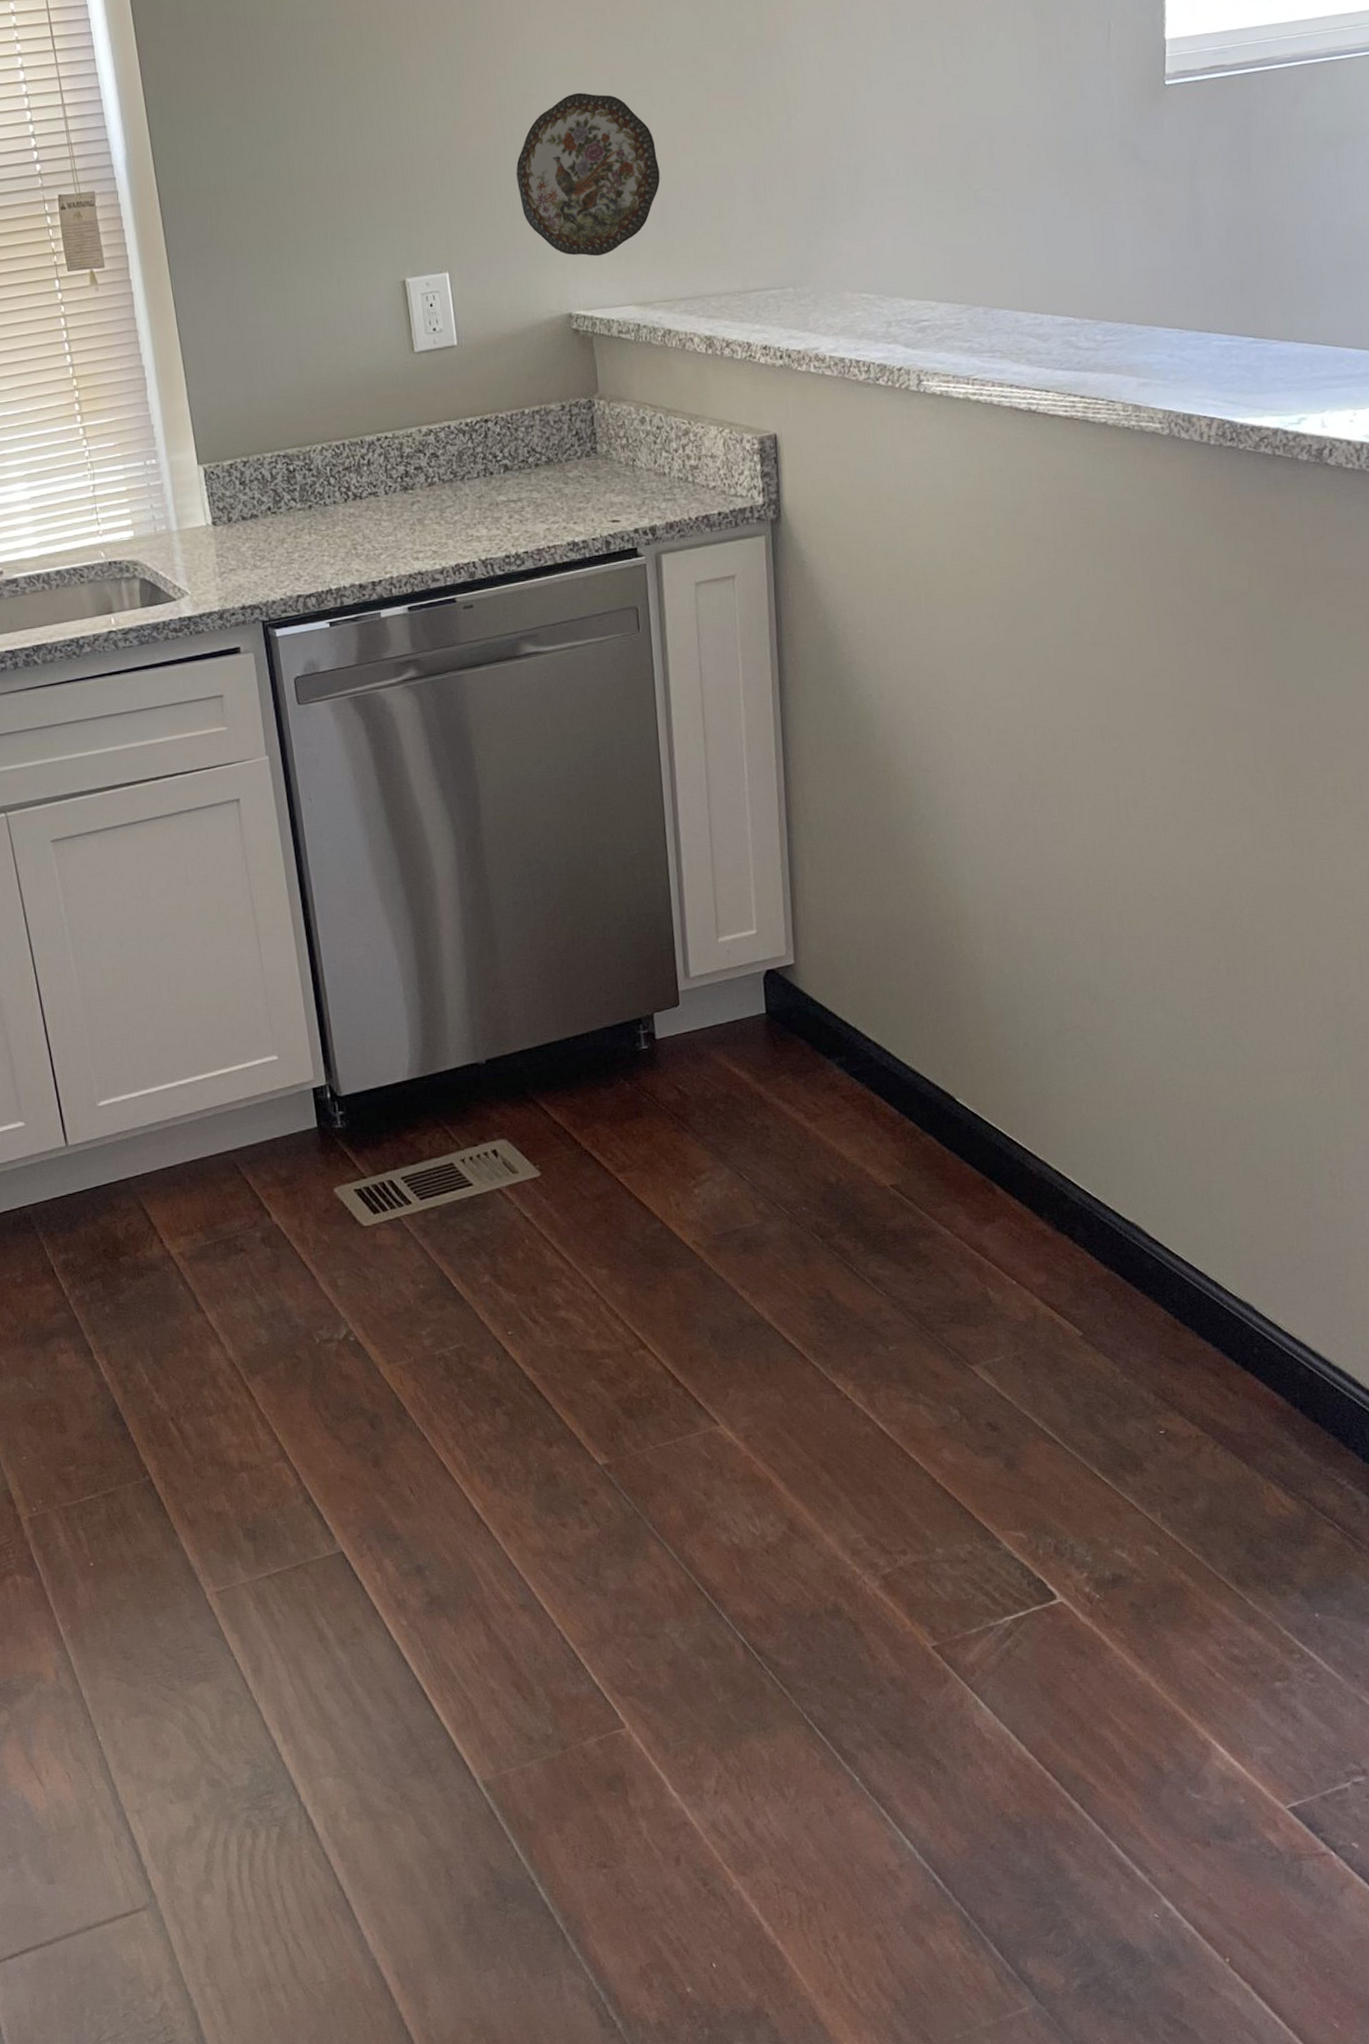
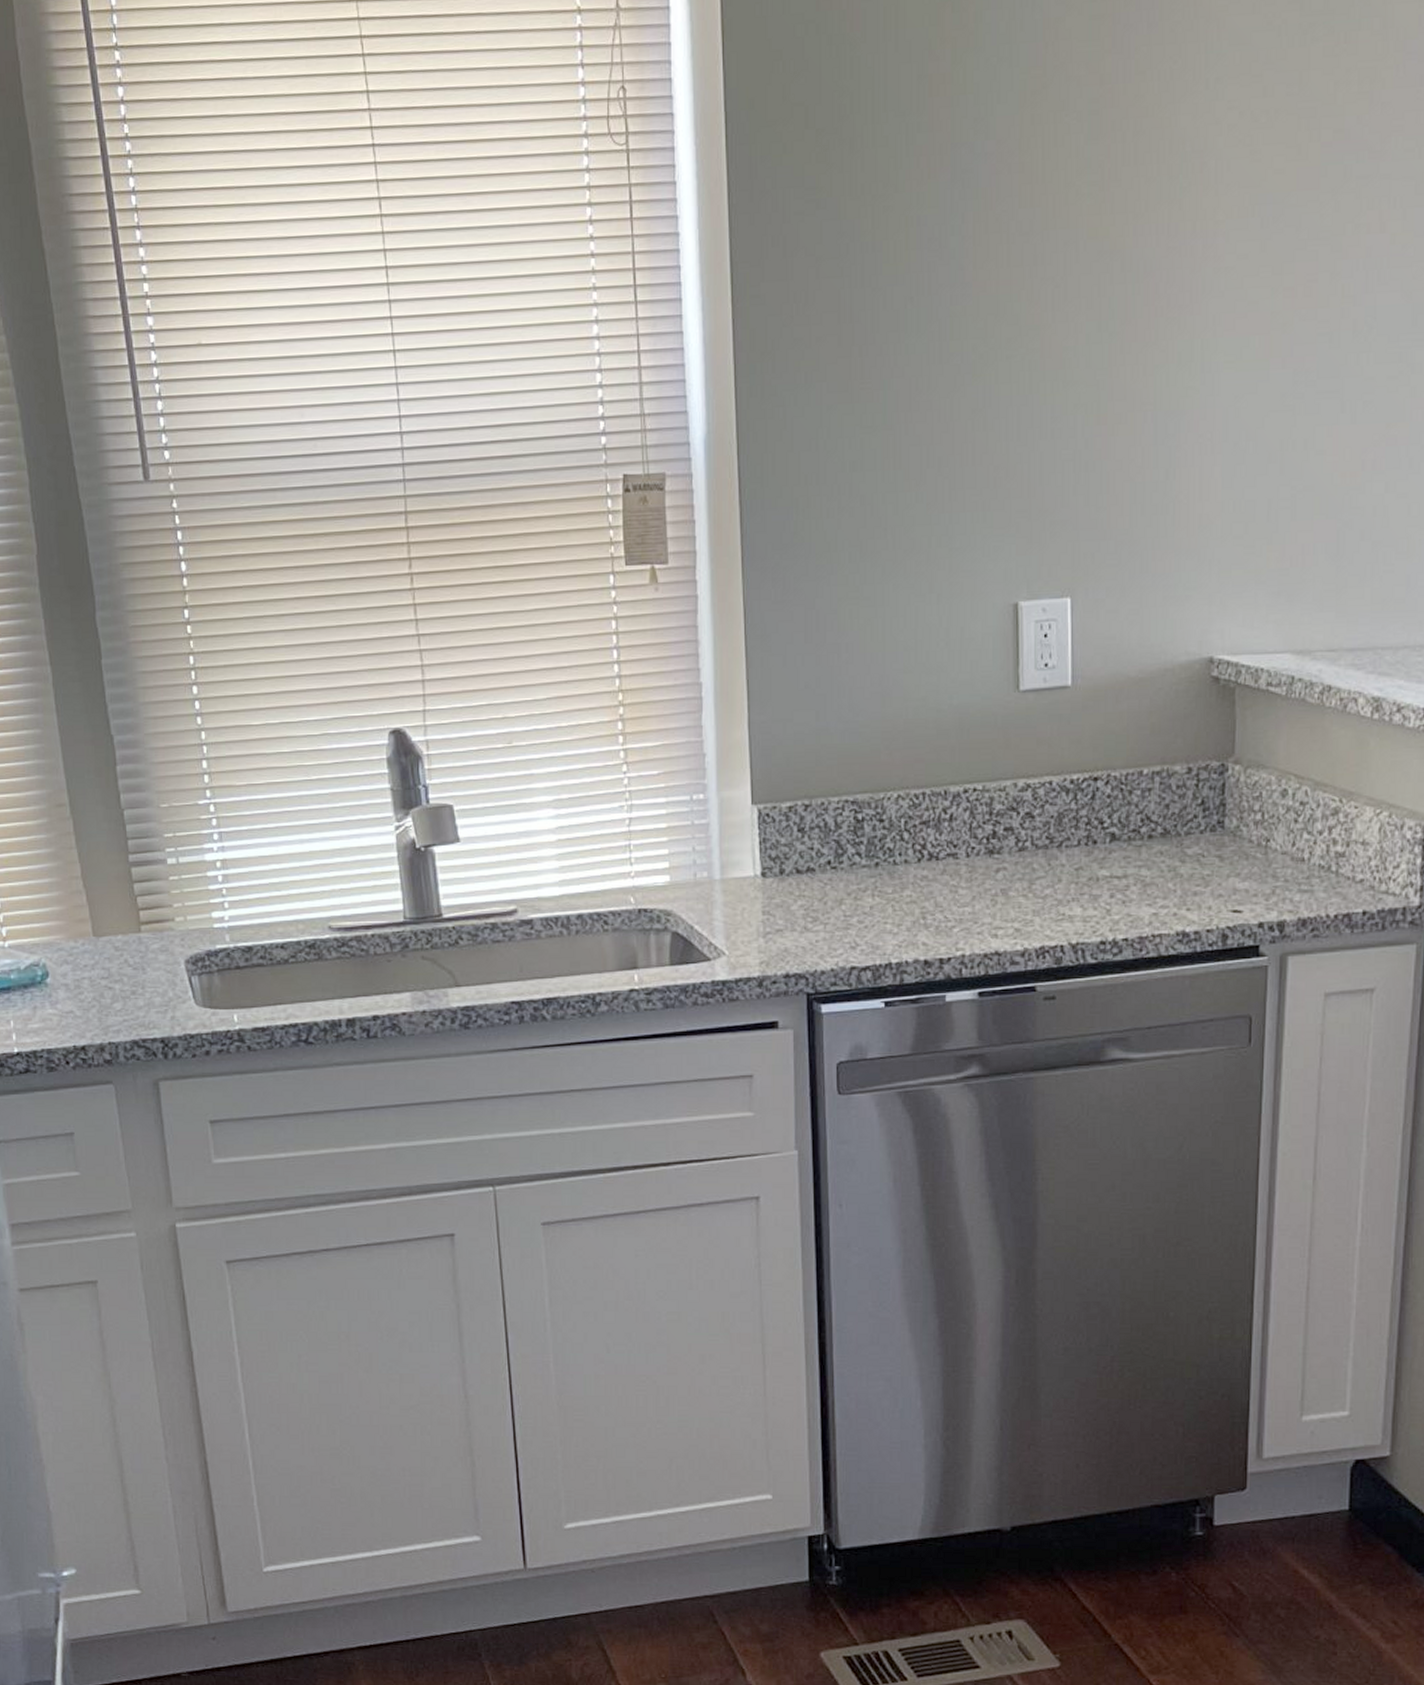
decorative plate: present [516,92,660,257] -> none [1165,389,1341,591]

